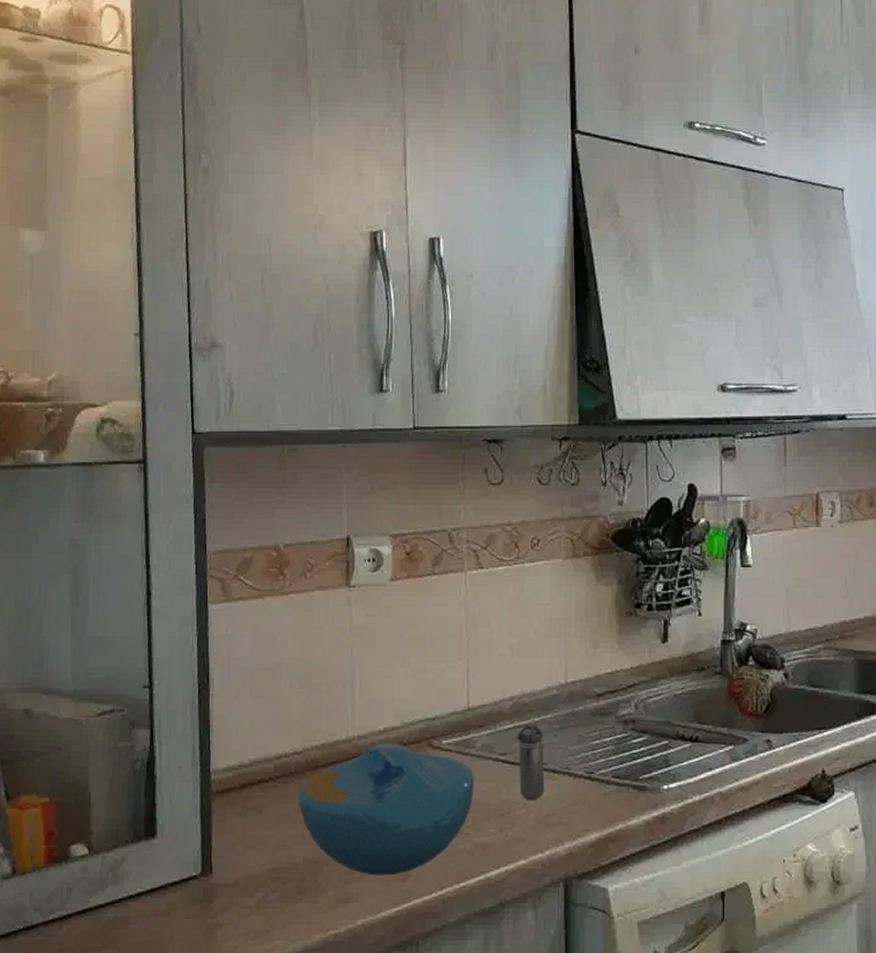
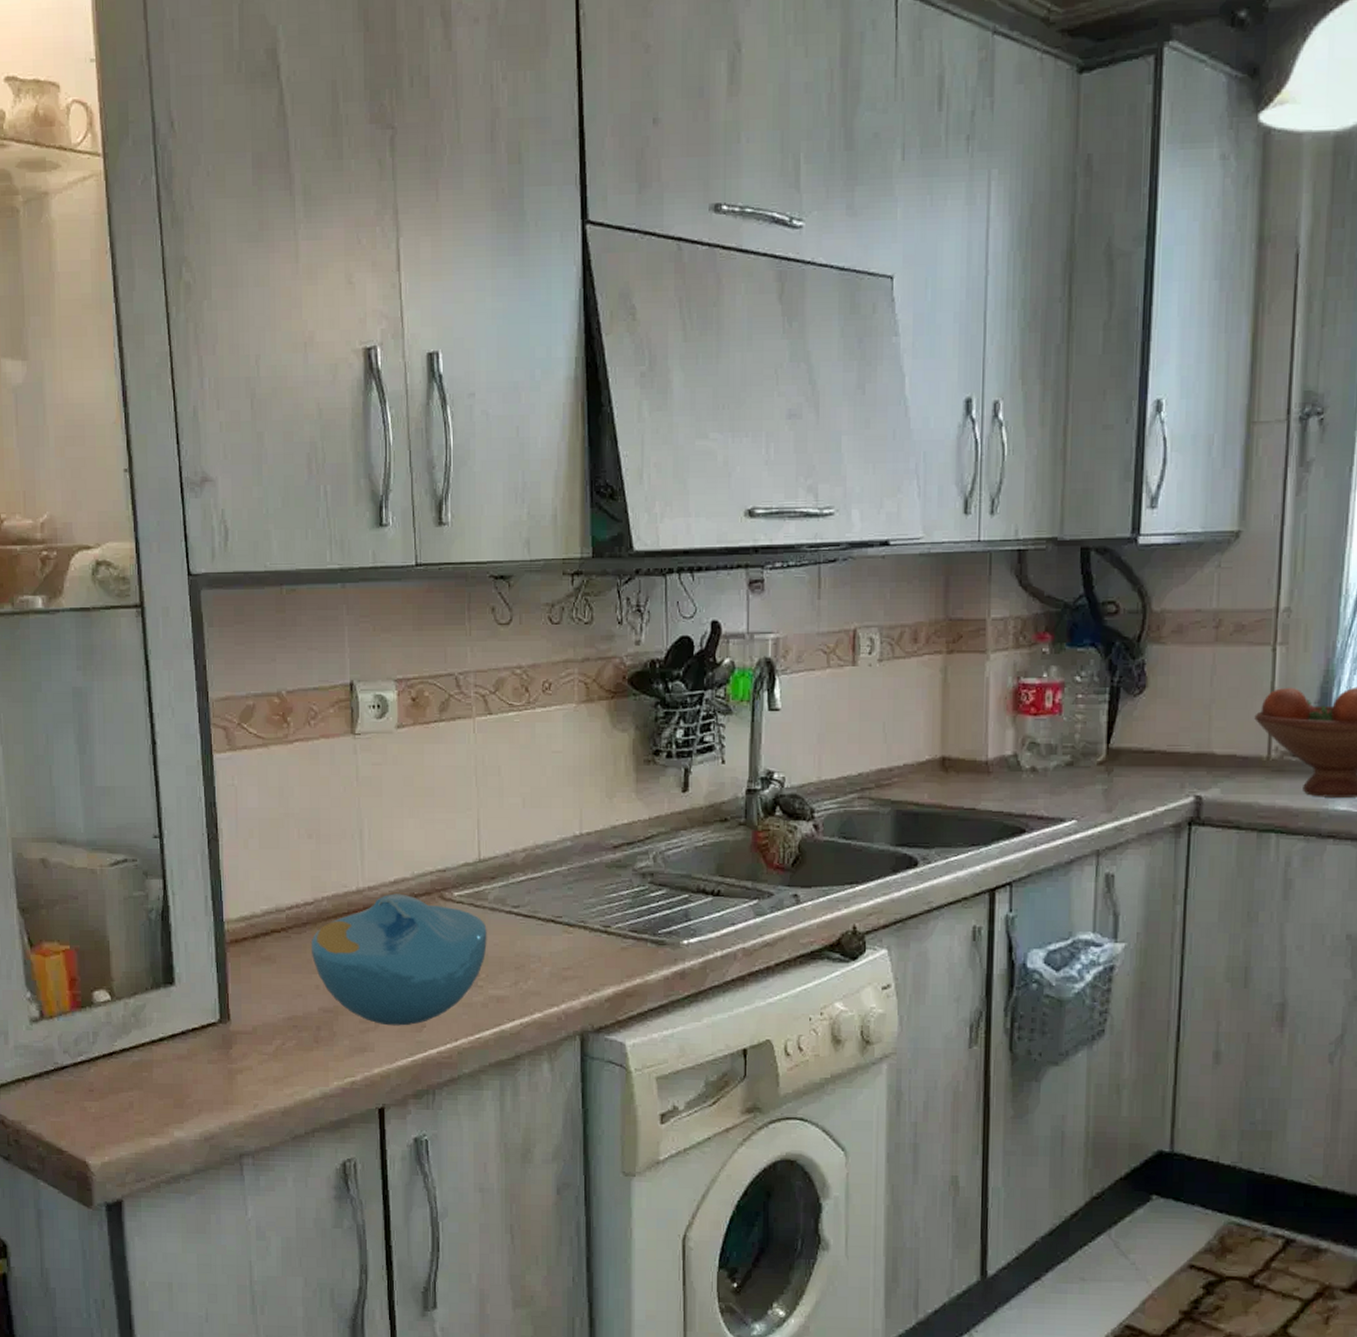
shaker: present [517,724,545,800] -> none [530,876,560,953]

